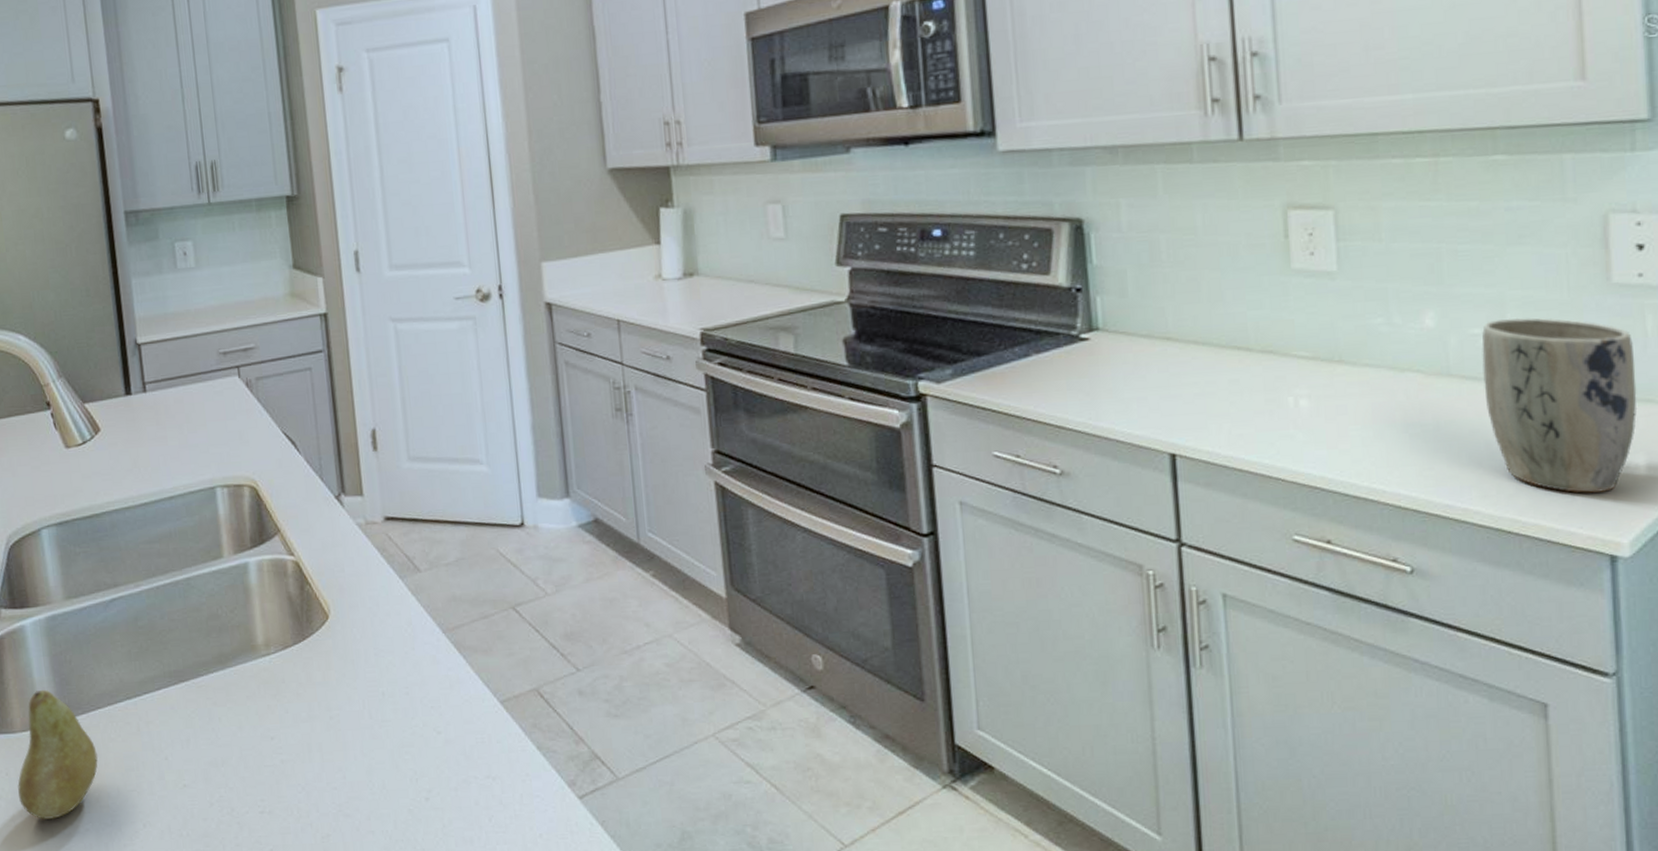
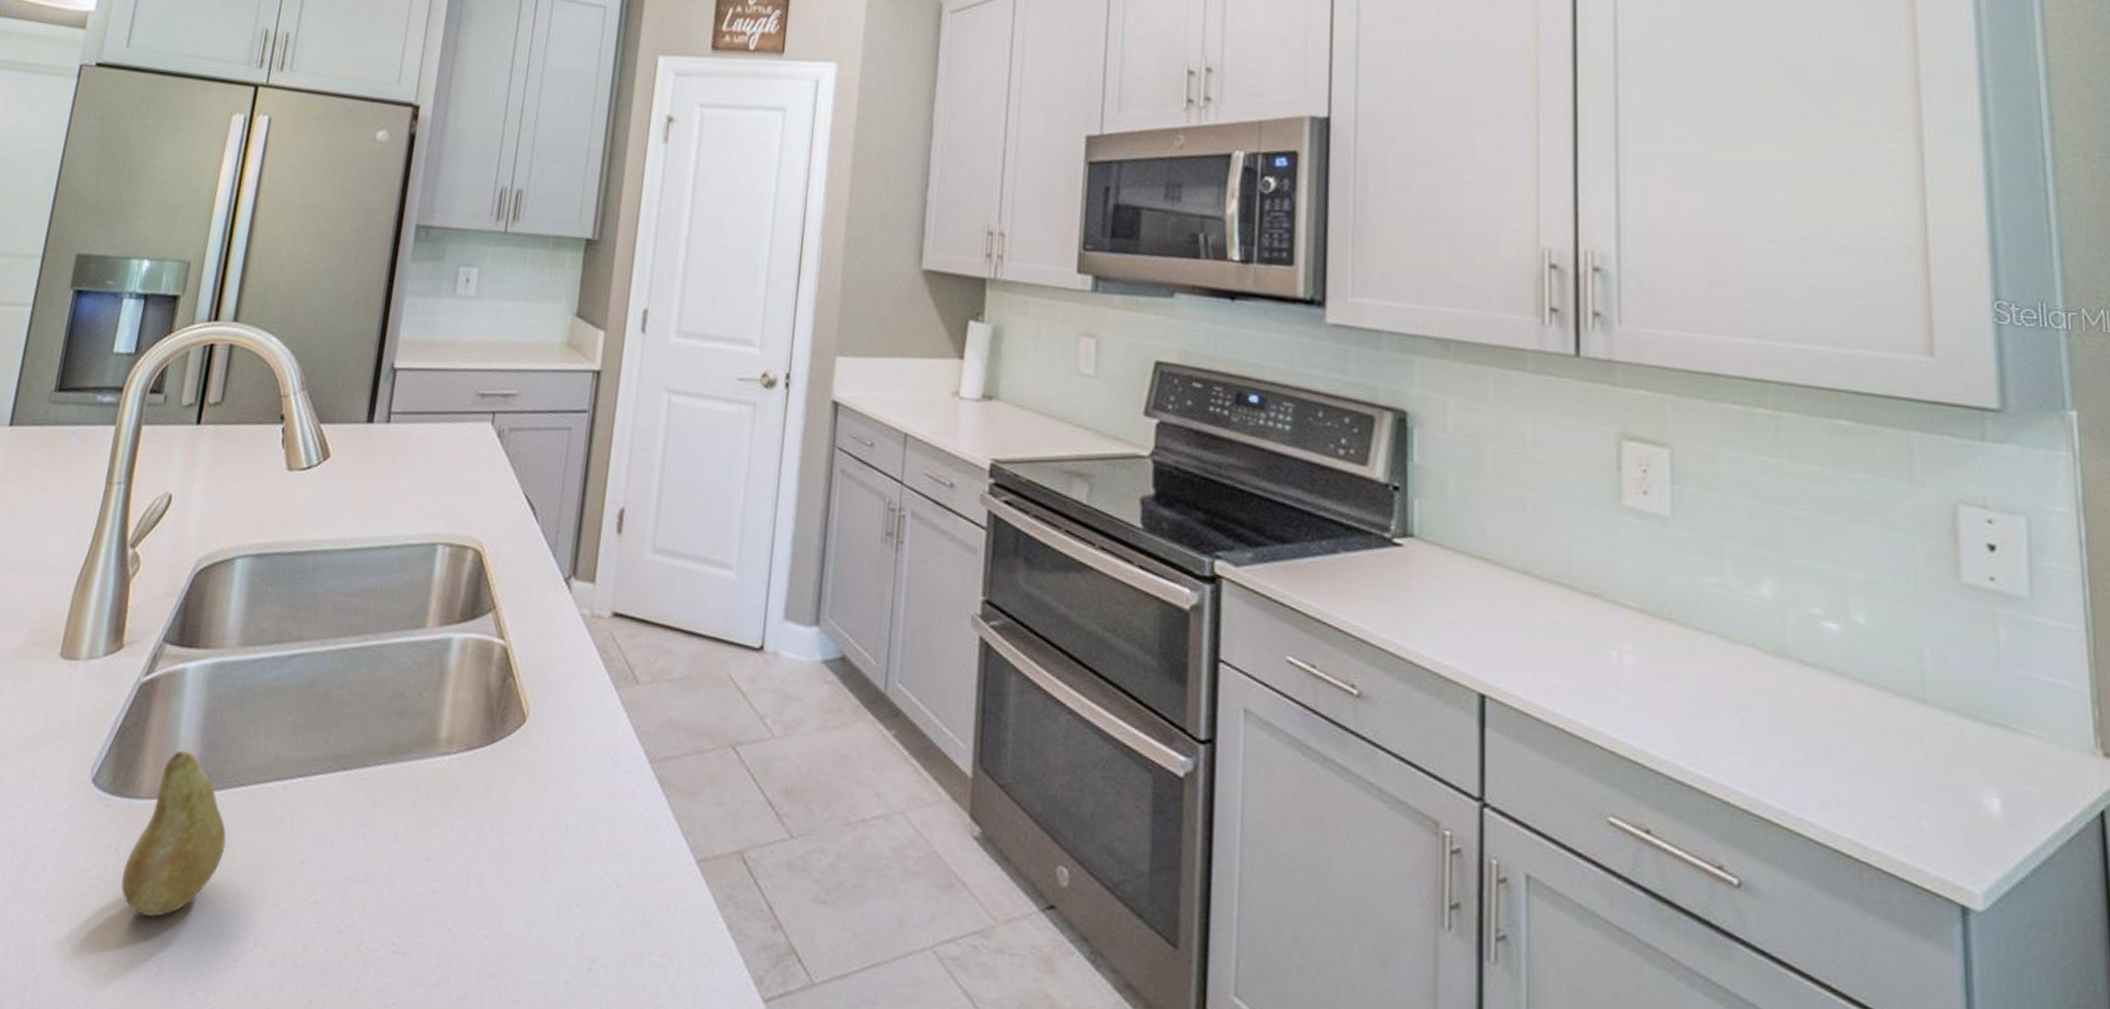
plant pot: present [1481,317,1638,494] -> none [1822,602,1990,826]

